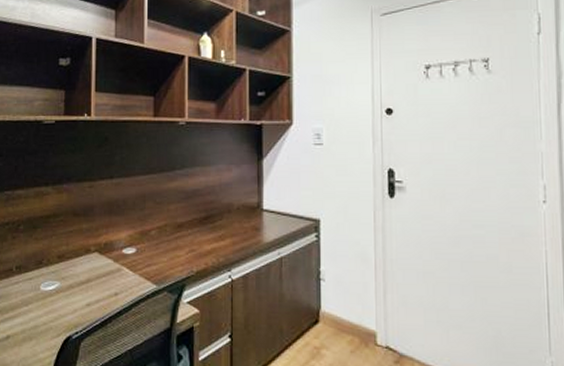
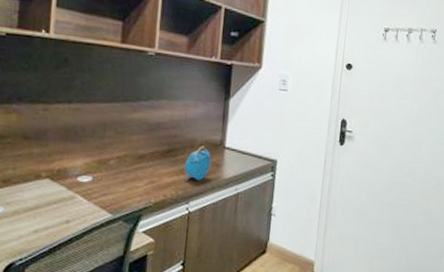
alarm clock: none [223,210,249,248] -> present [184,145,211,181]

